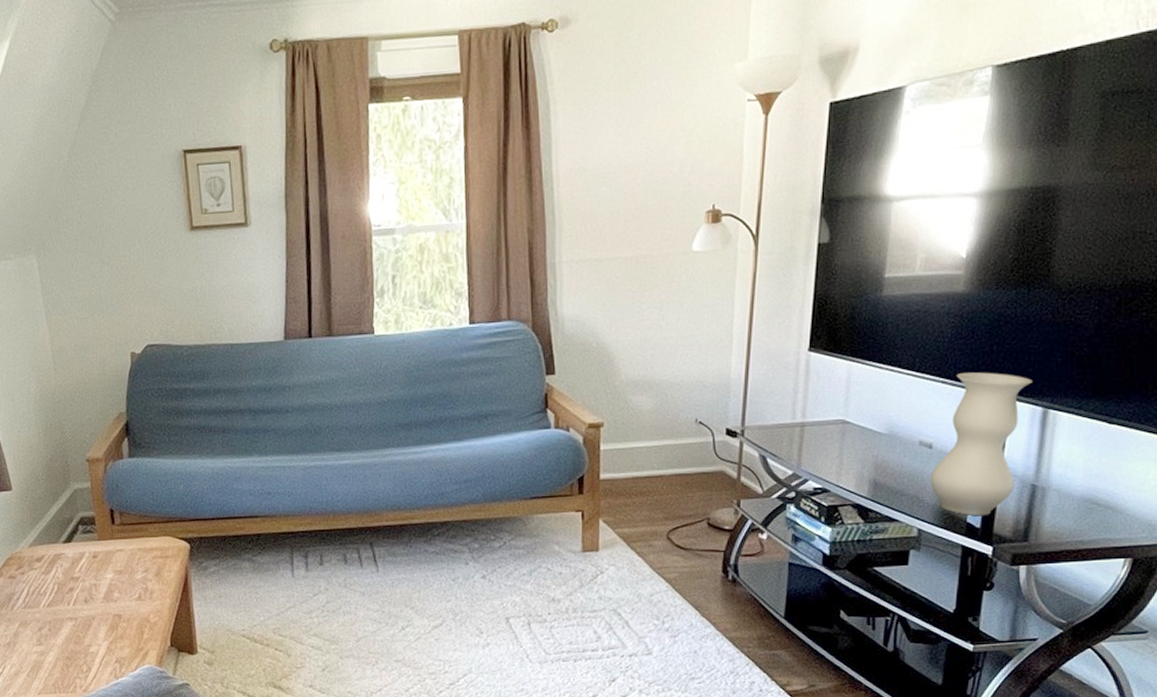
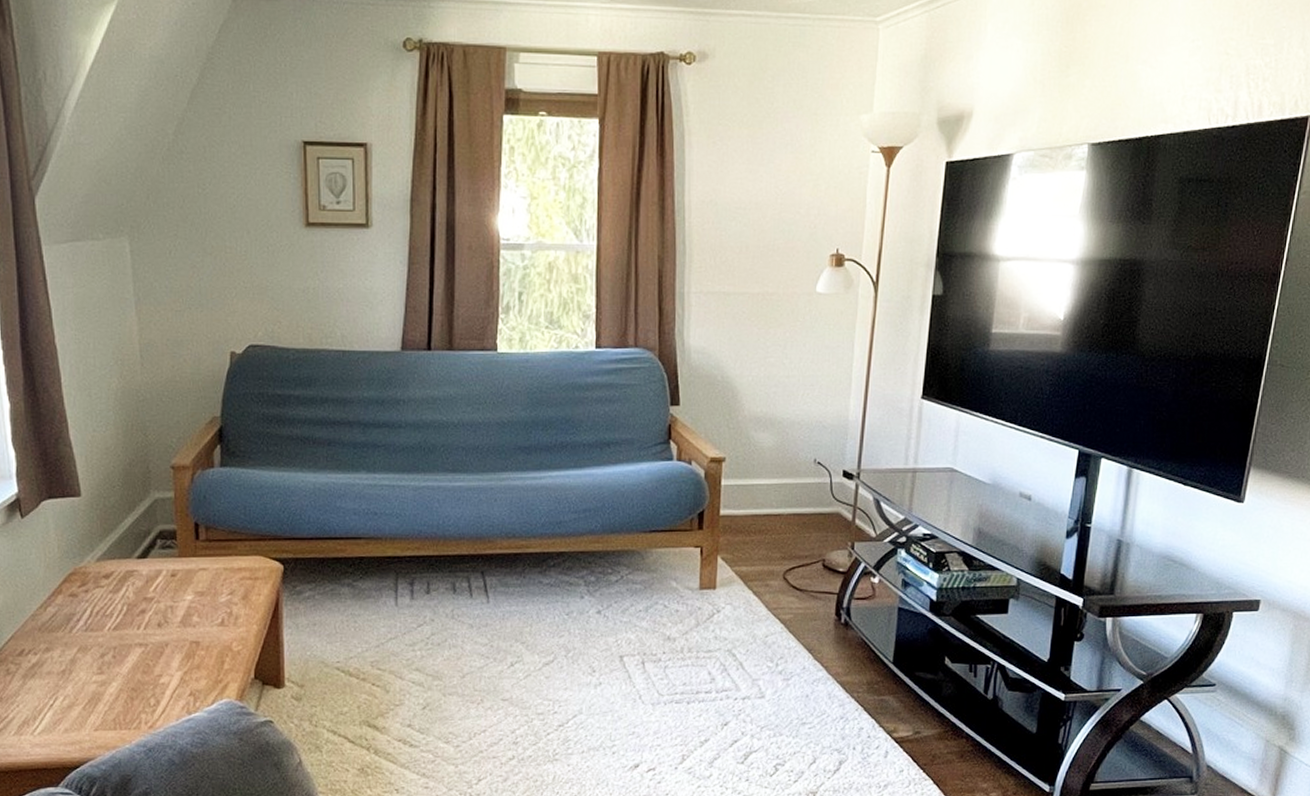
vase: present [930,372,1032,516] -> none [1029,429,1119,568]

